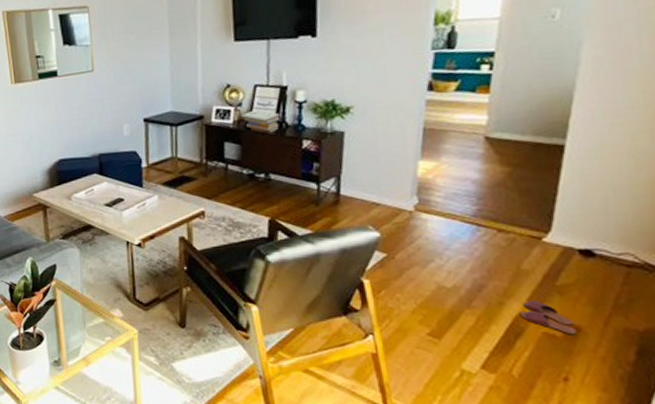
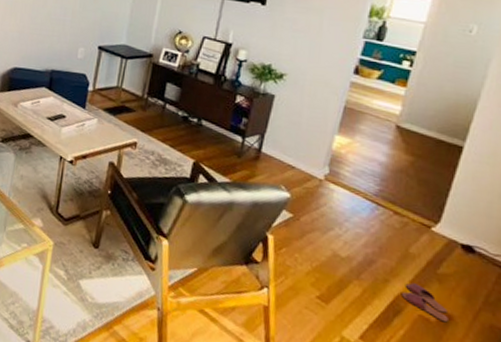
books: present [241,109,280,134] -> none [186,58,221,83]

